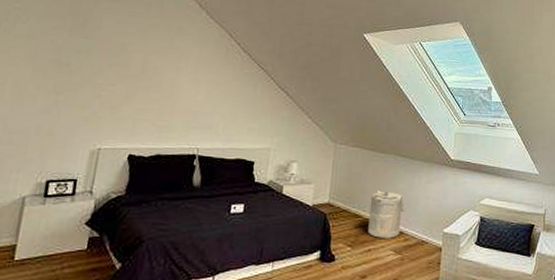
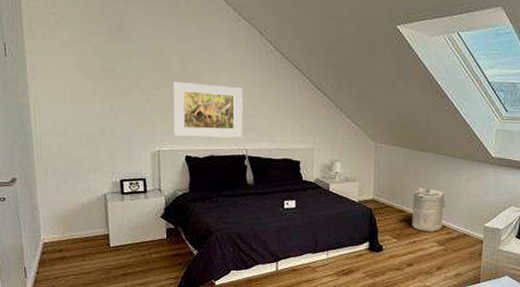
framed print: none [120,77,204,136] -> present [172,81,243,138]

